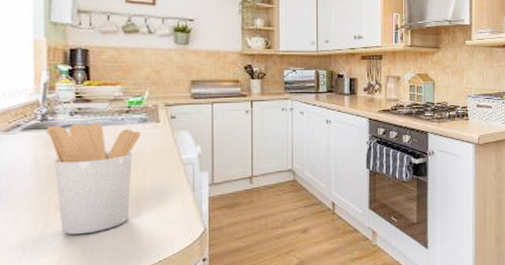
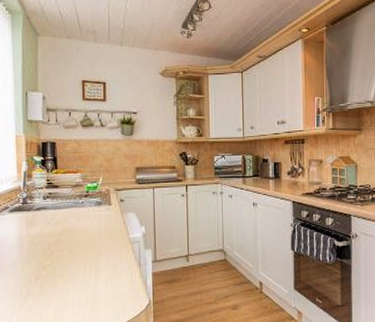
utensil holder: present [45,123,142,235] -> none [26,205,98,301]

